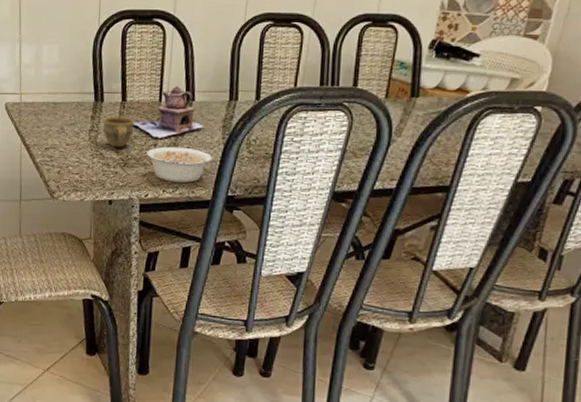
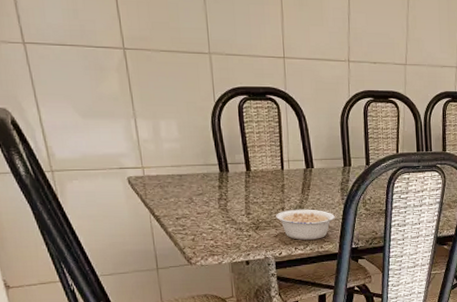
cup: present [102,117,135,148] -> none [230,185,262,214]
teapot: present [133,86,203,139] -> none [260,155,324,203]

